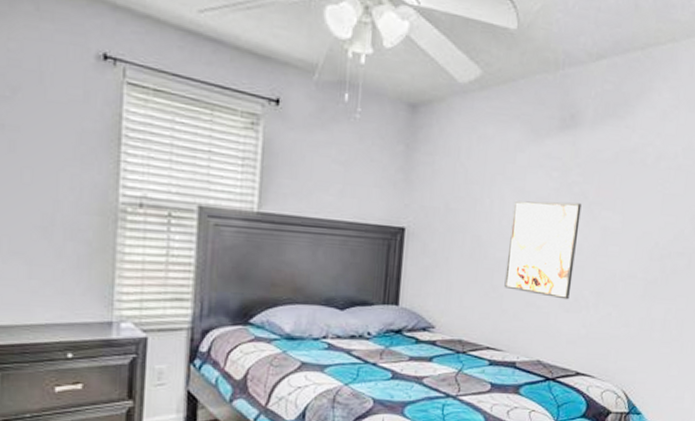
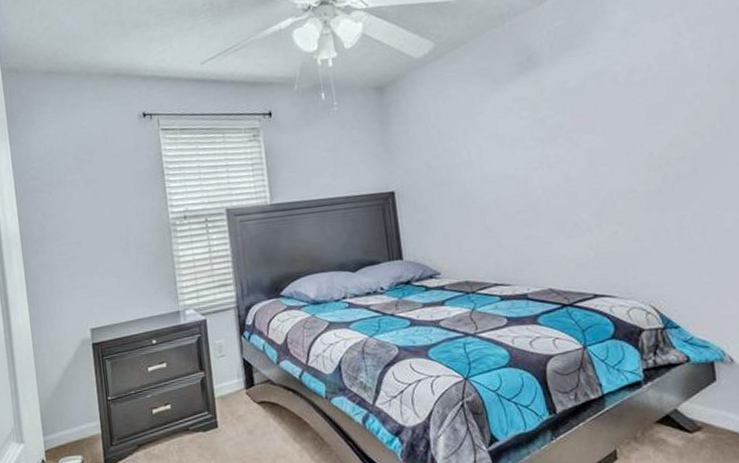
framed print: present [504,200,582,300] -> none [490,134,568,227]

